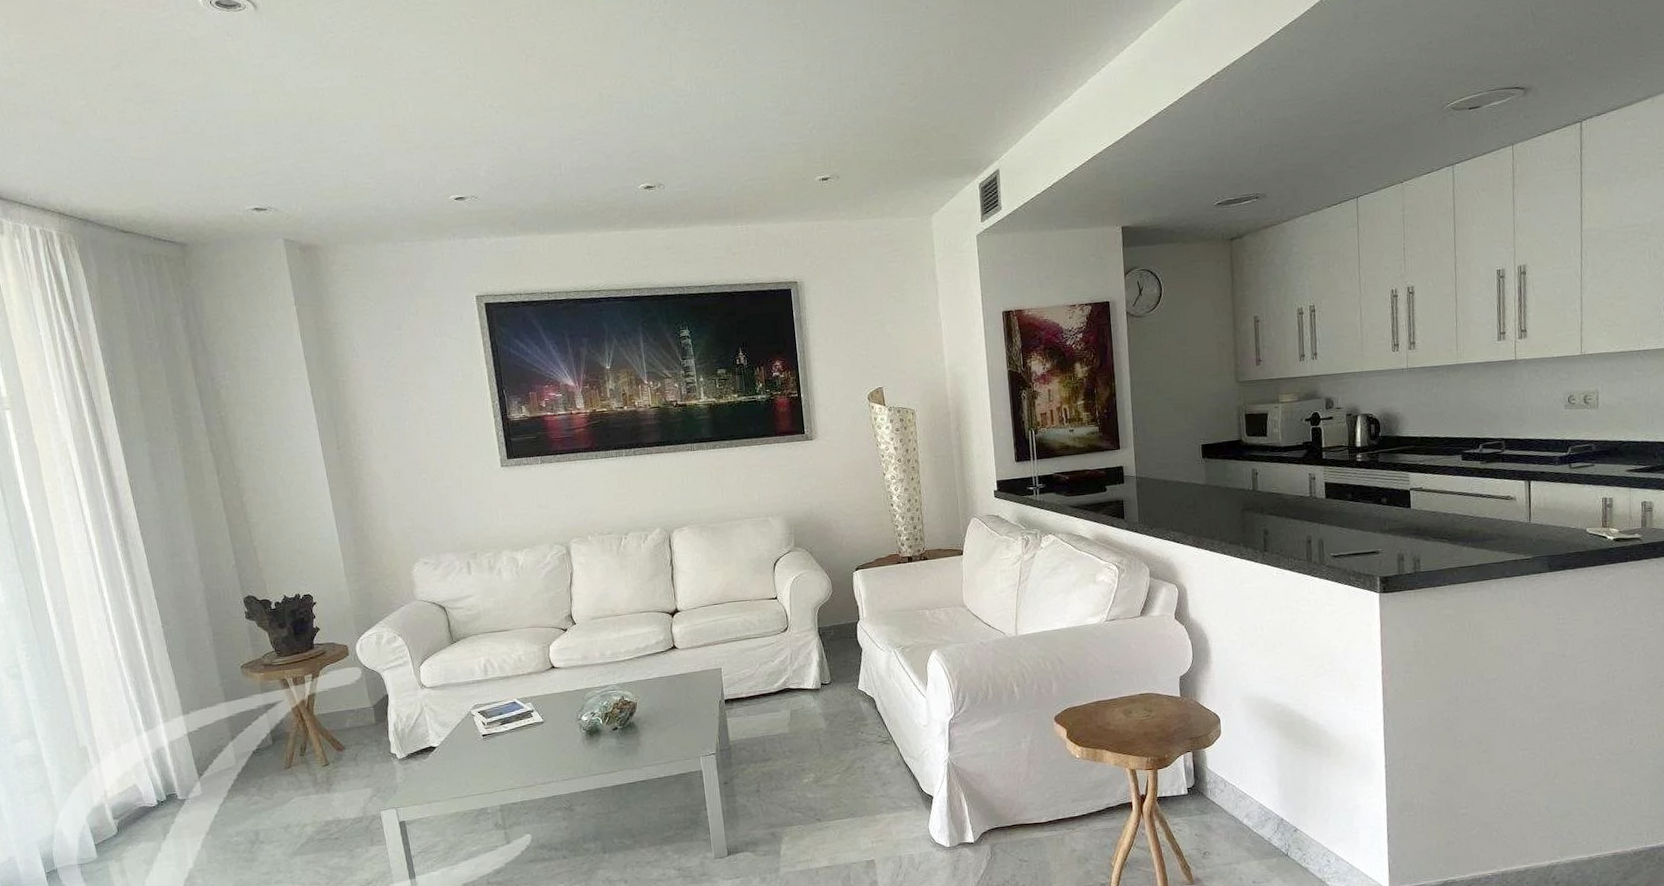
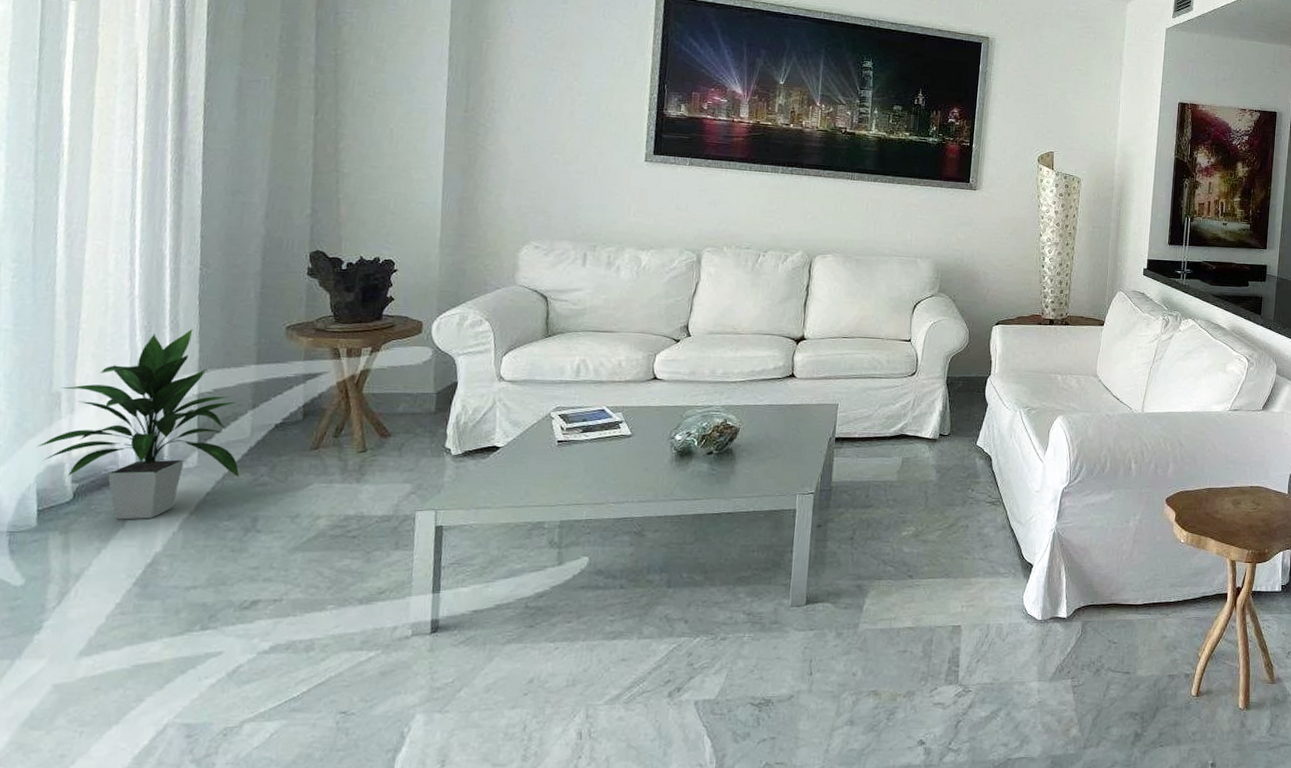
indoor plant: none [80,679,236,845] -> present [36,329,240,520]

